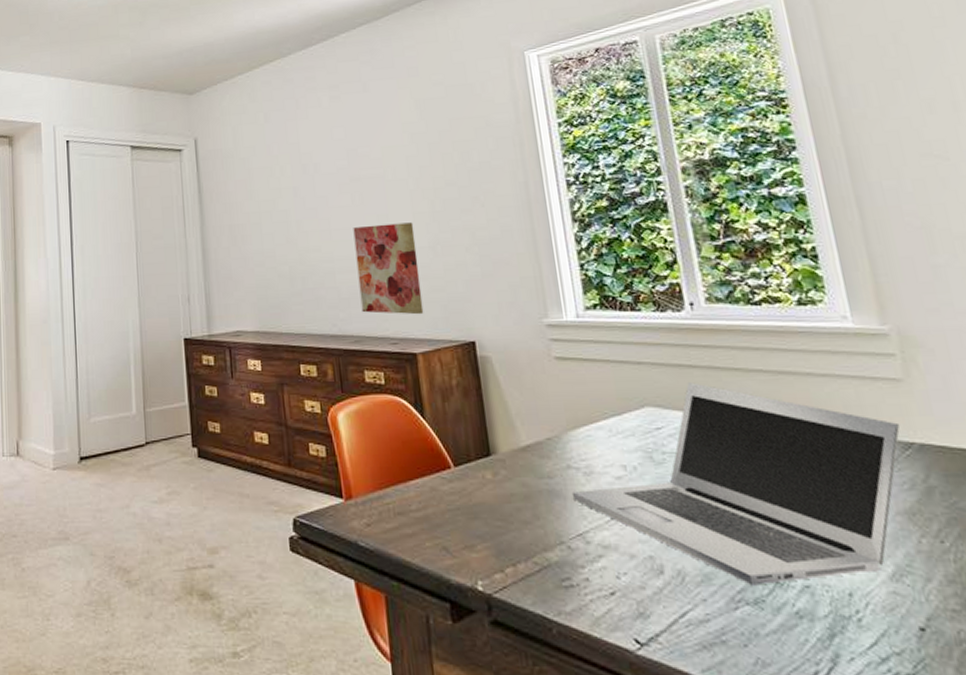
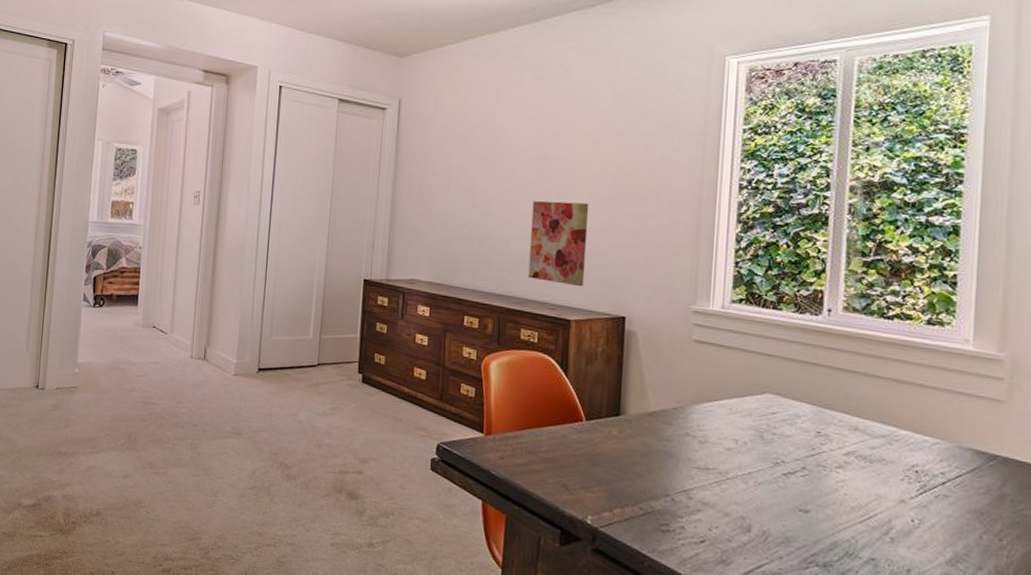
laptop: present [571,382,901,586] -> none [684,378,991,556]

